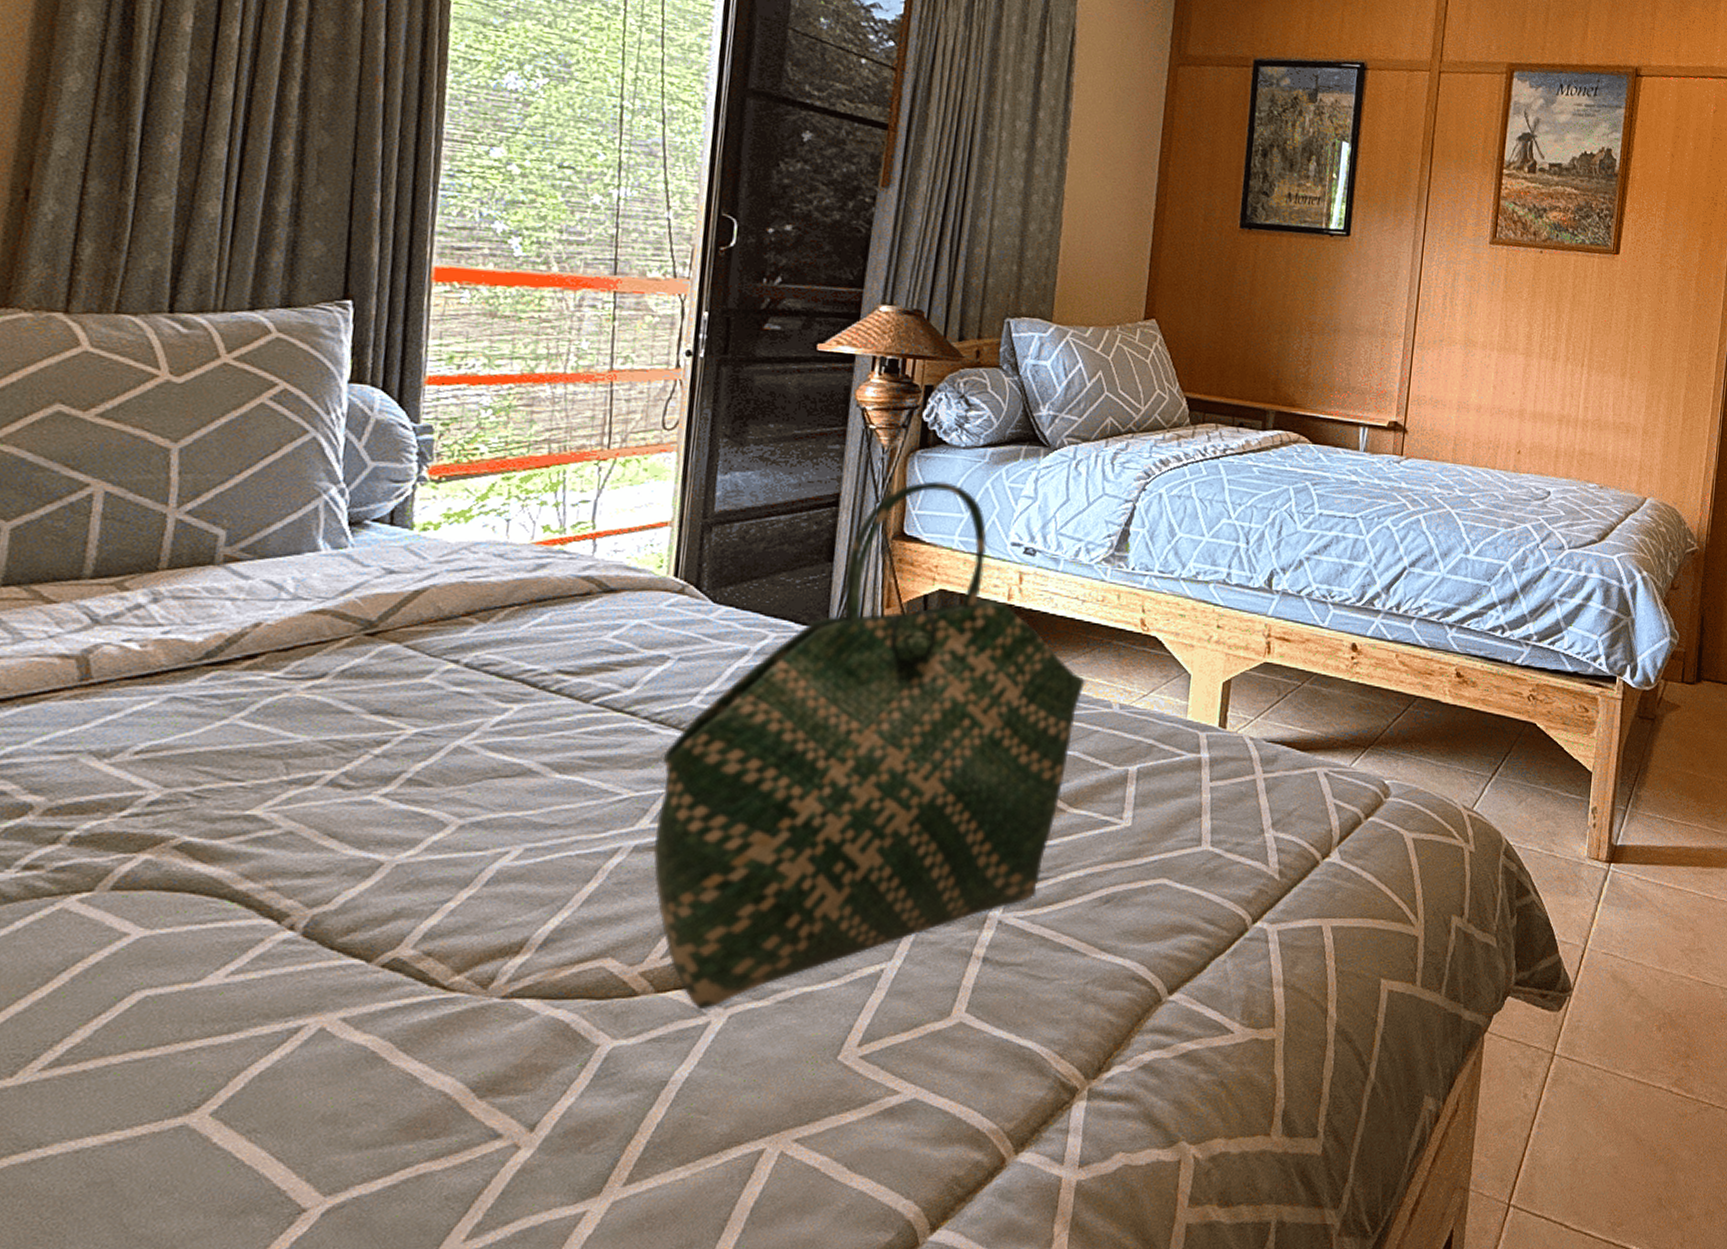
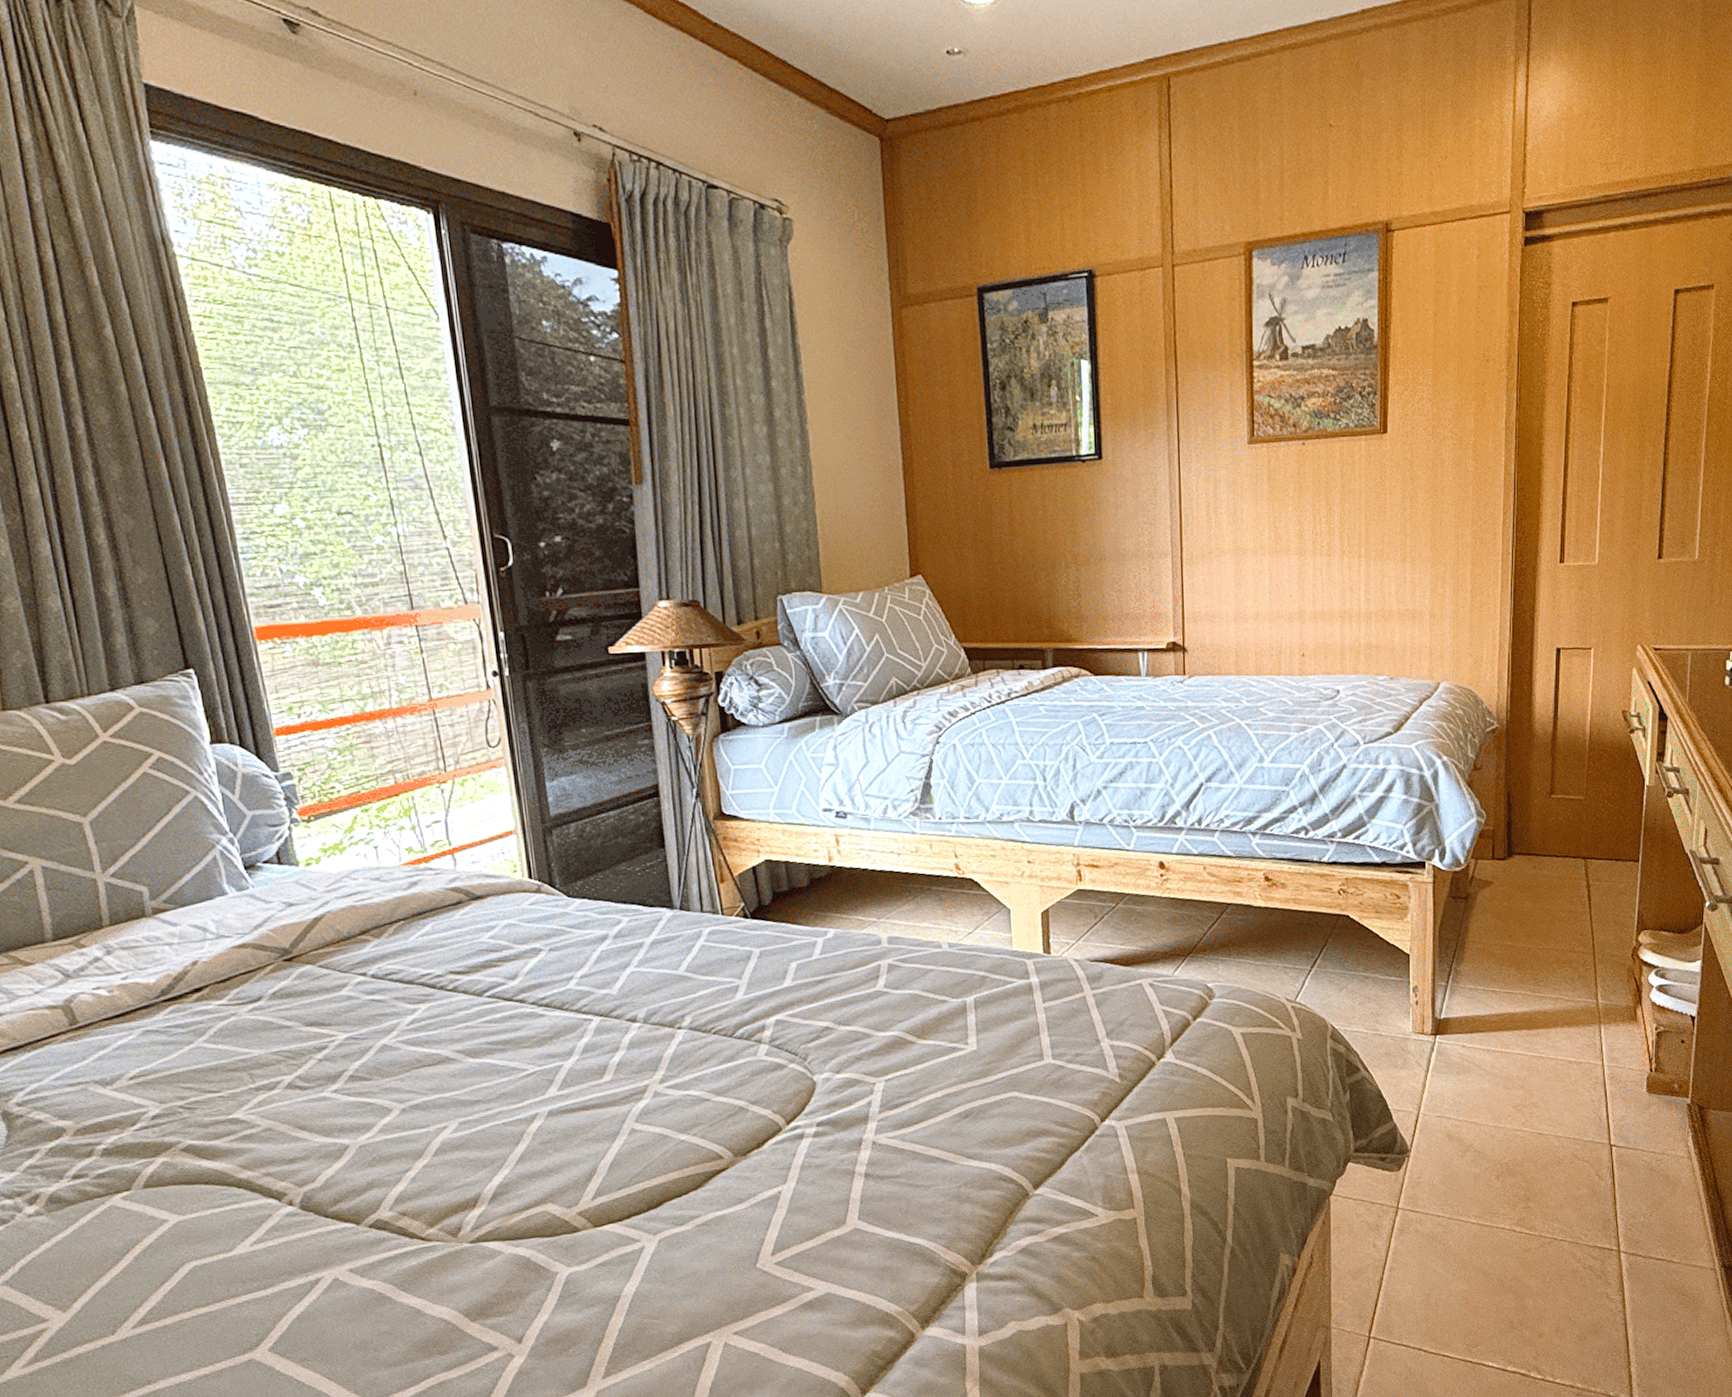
tote bag: present [653,481,1087,1010] -> none [556,760,914,1238]

